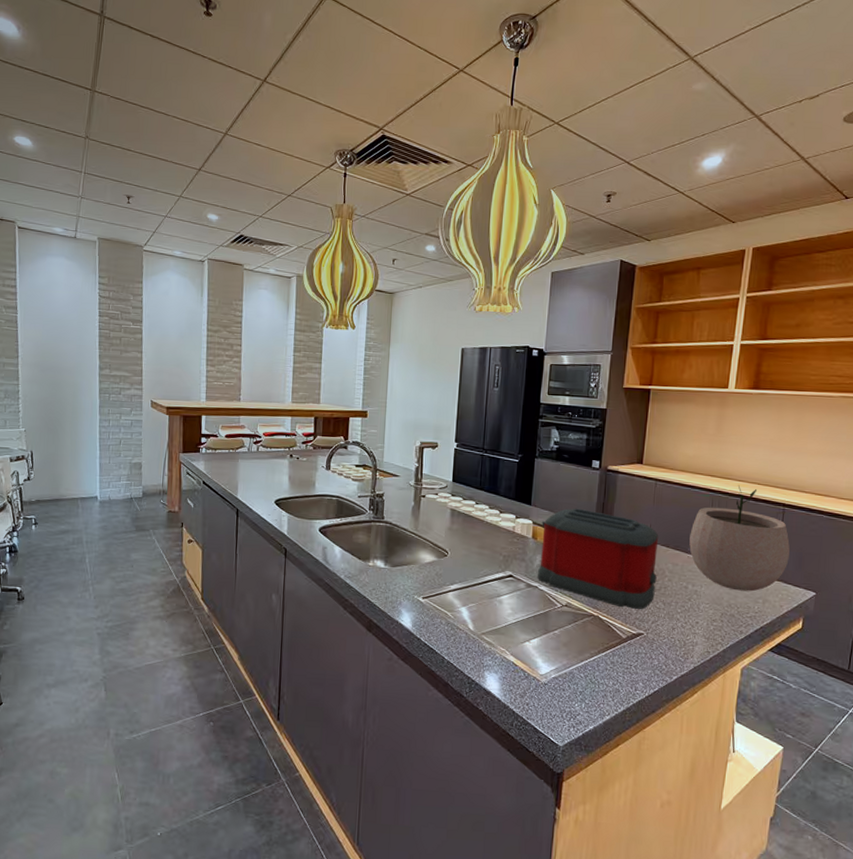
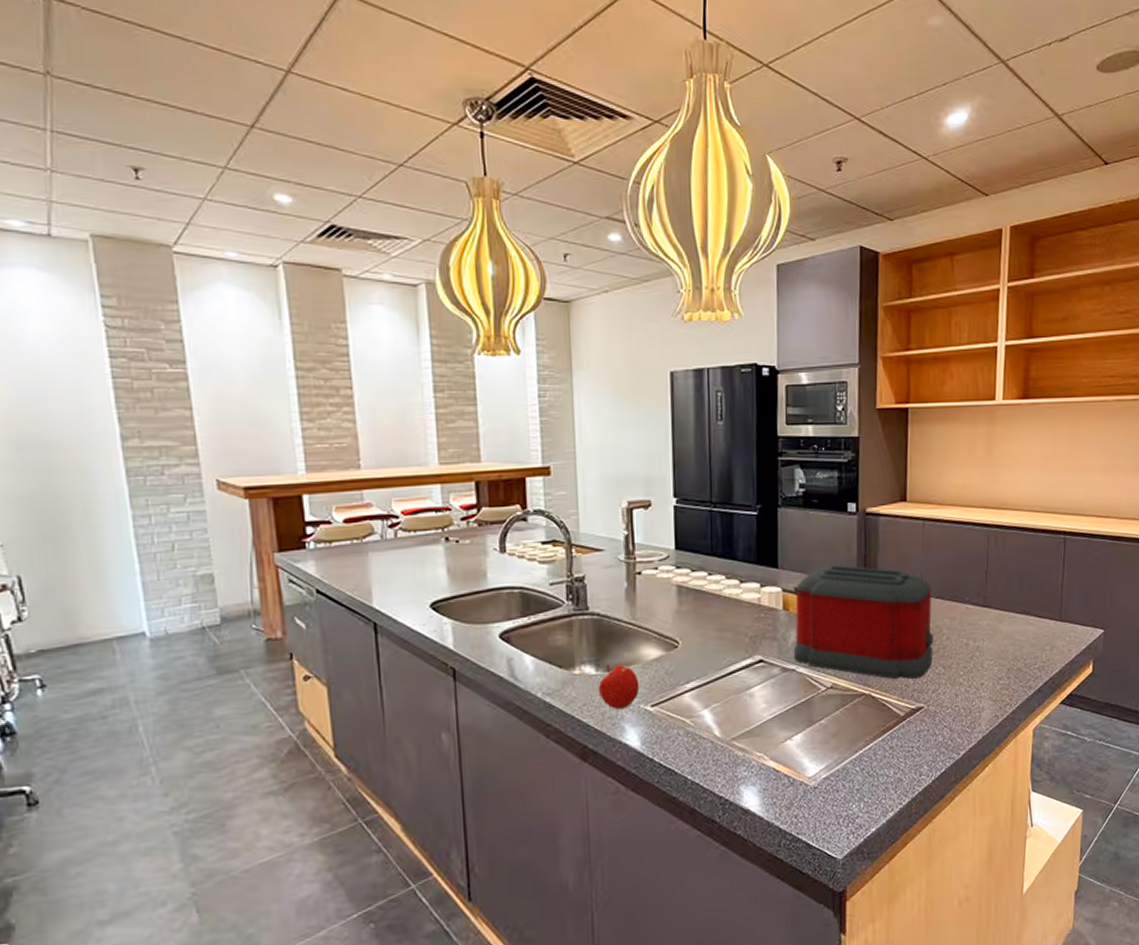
fruit: none [384,561,416,597] -> present [598,664,640,710]
plant pot: present [689,485,790,592] -> none [966,515,1074,640]

